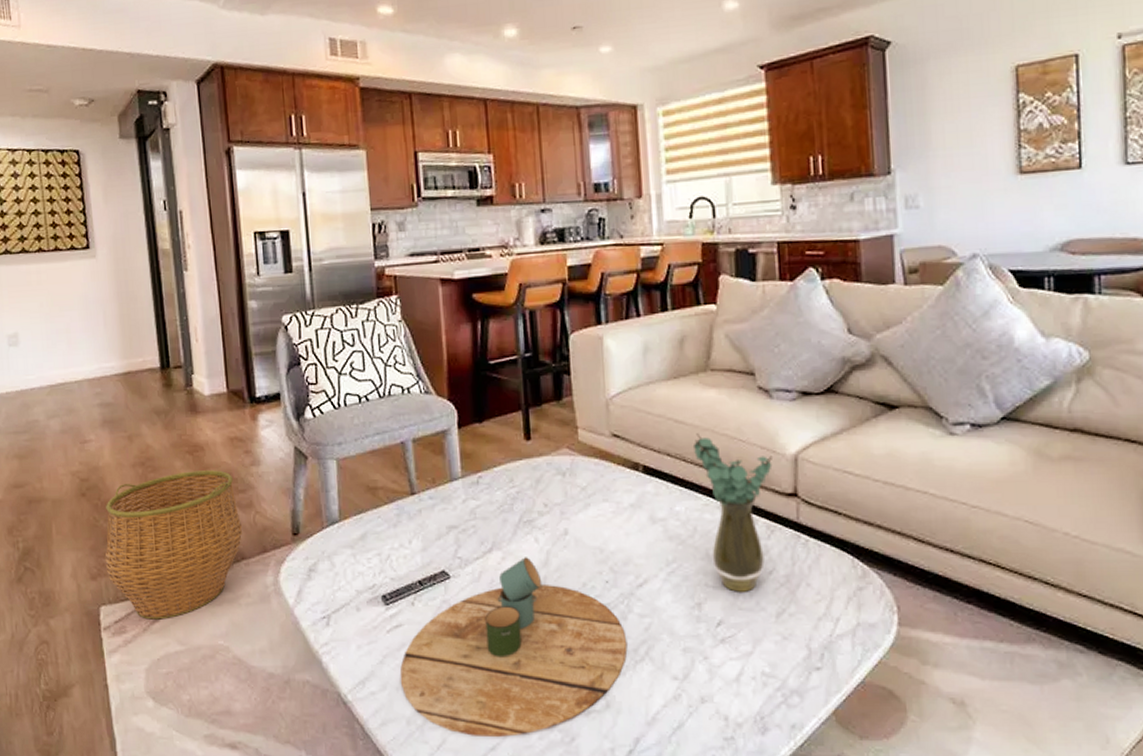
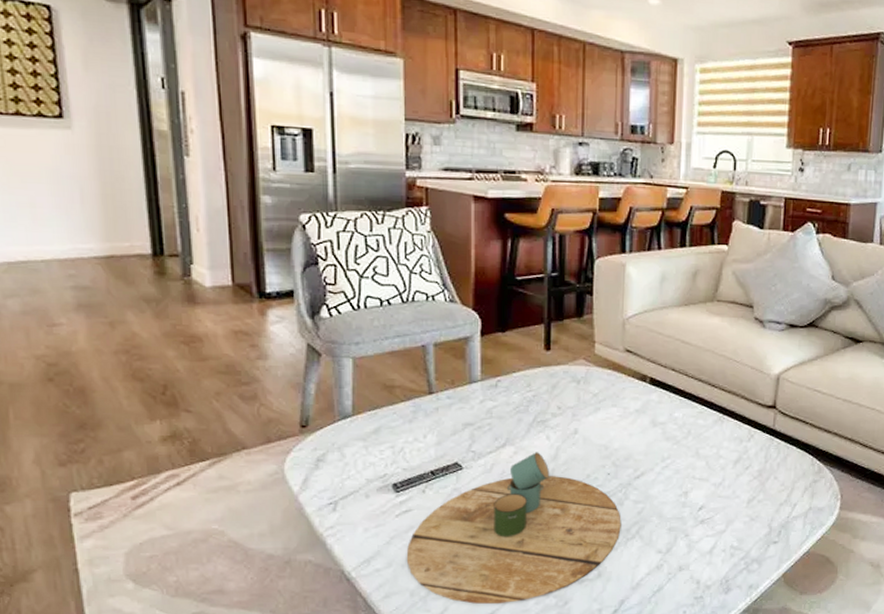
basket: present [105,470,243,620] -> none [77,361,245,506]
vase: present [692,433,773,592] -> none [694,353,759,483]

